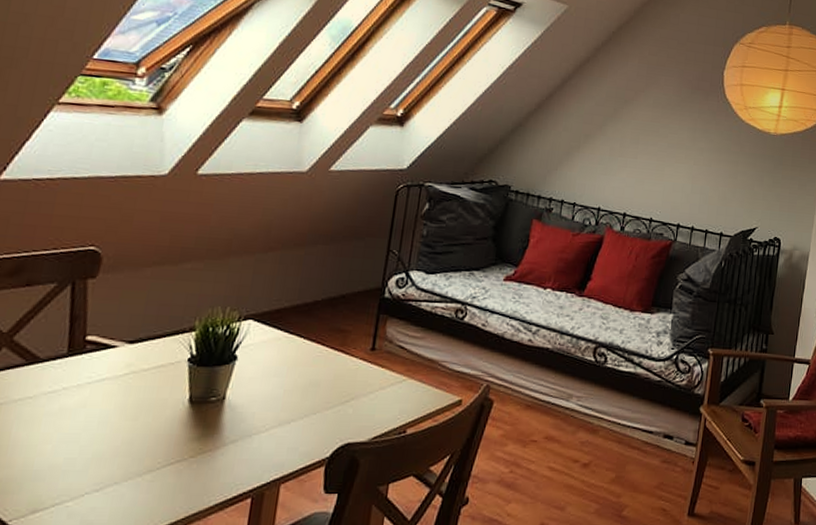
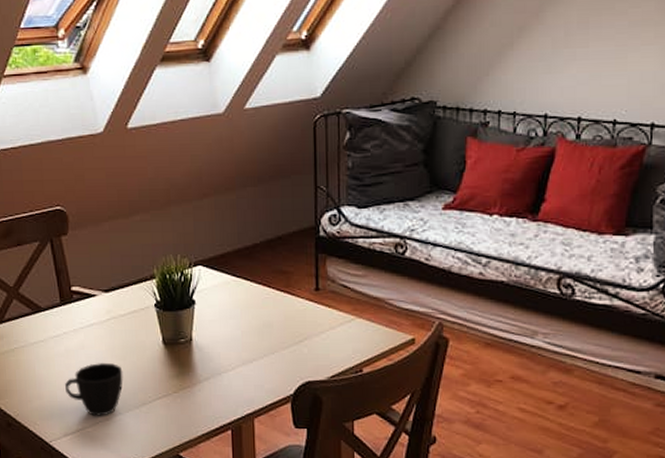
cup: none [47,424,131,488] -> present [65,363,123,417]

